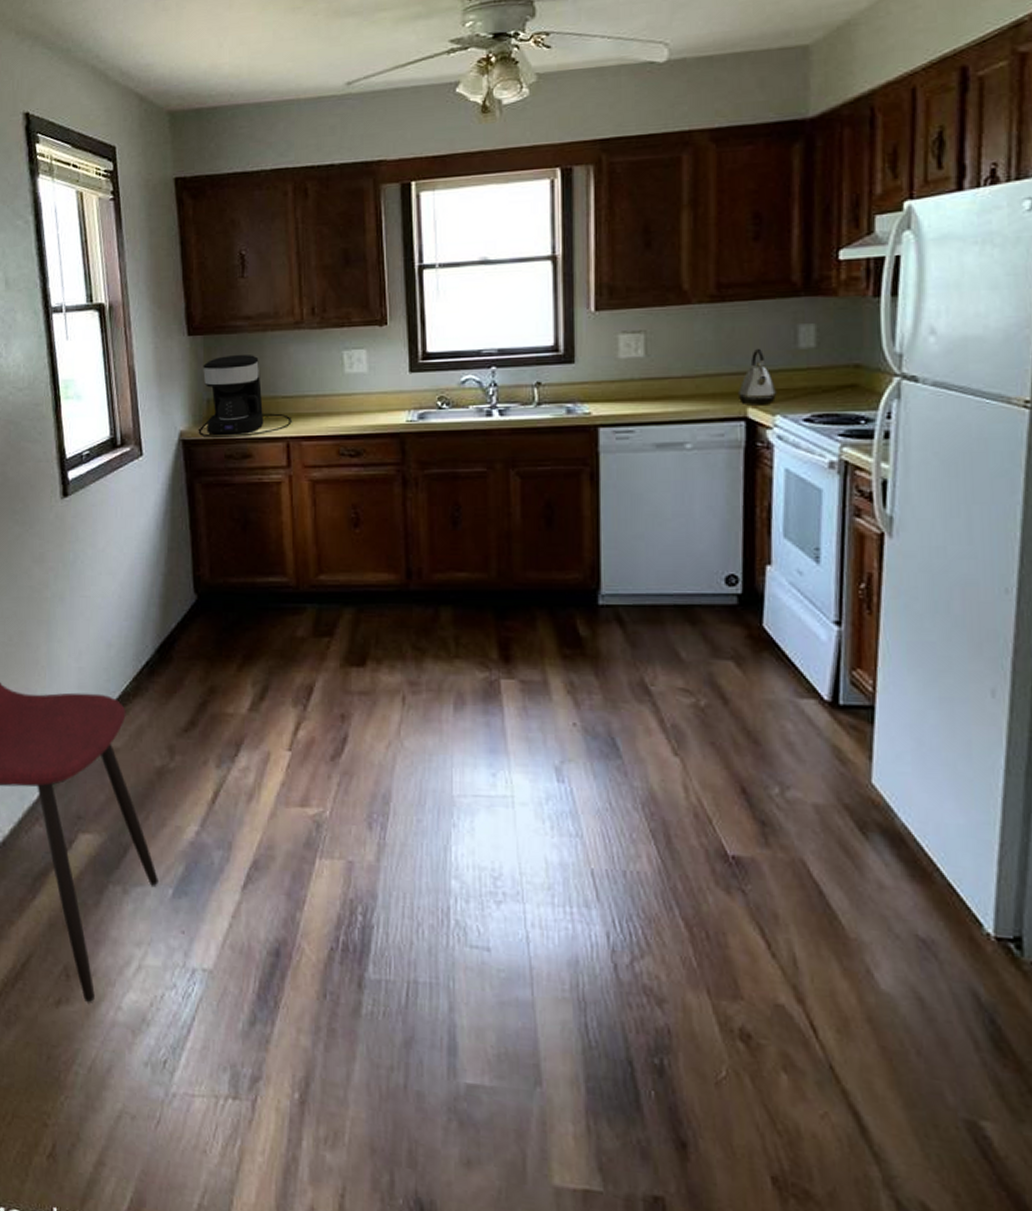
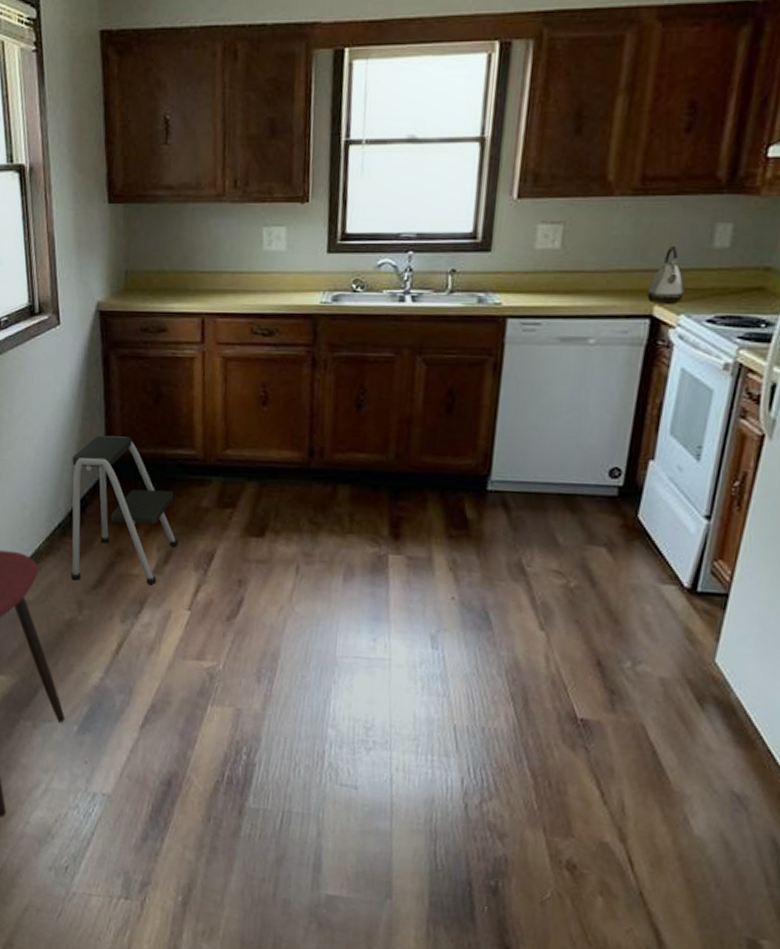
step stool: none [158,566,274,724] -> present [71,435,178,585]
coffee maker: present [198,355,292,438] -> none [115,226,208,311]

